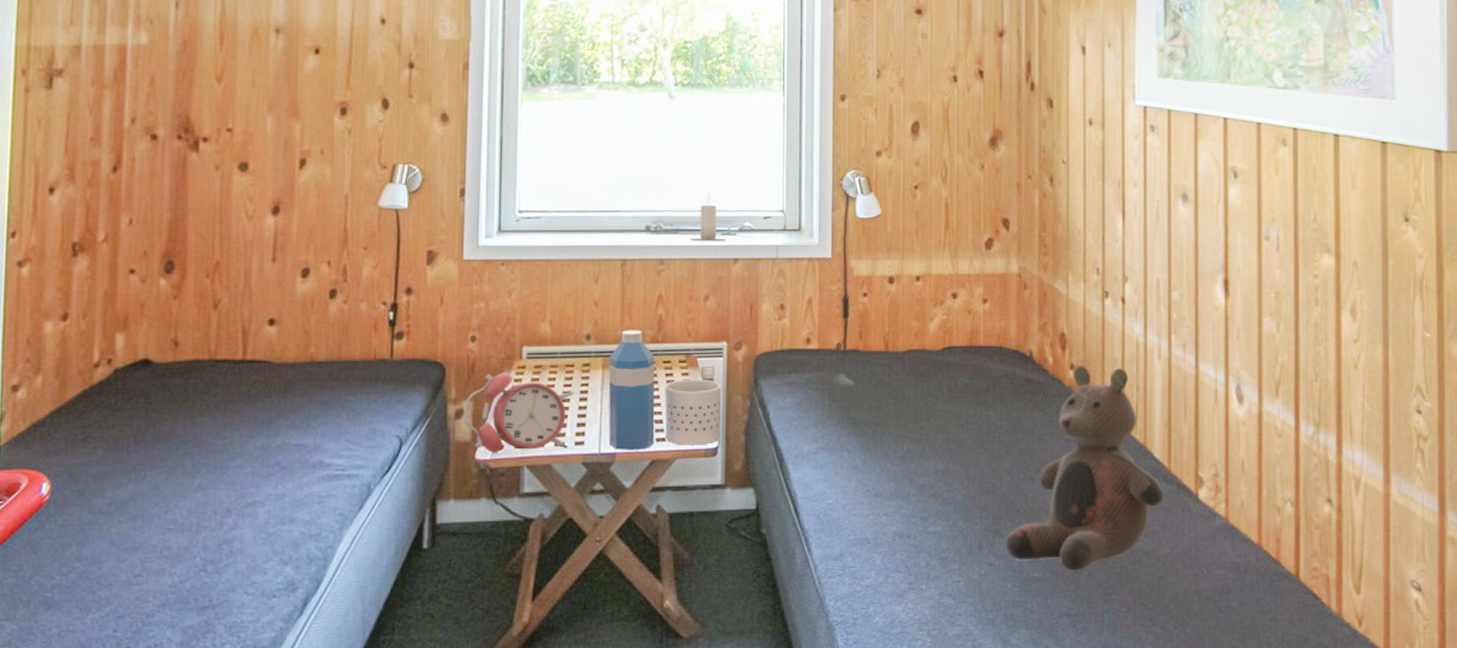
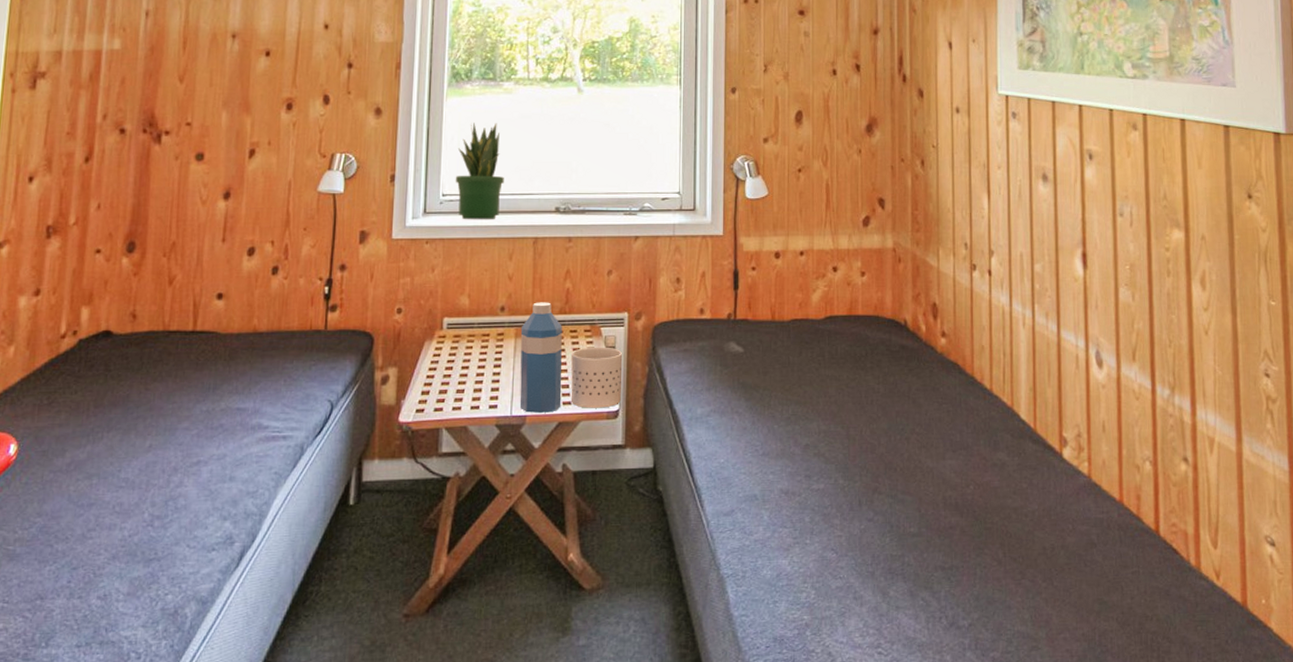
alarm clock: present [464,372,575,453] -> none [389,341,490,416]
planter: none [532,131,588,240] -> present [455,123,504,220]
candle: present [690,191,727,242] -> none [595,175,628,221]
teddy bear: present [1005,364,1164,571] -> none [883,332,1031,527]

